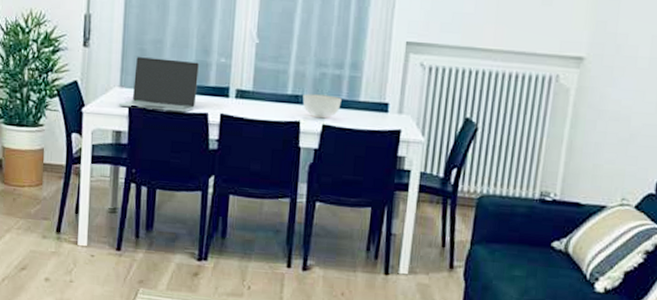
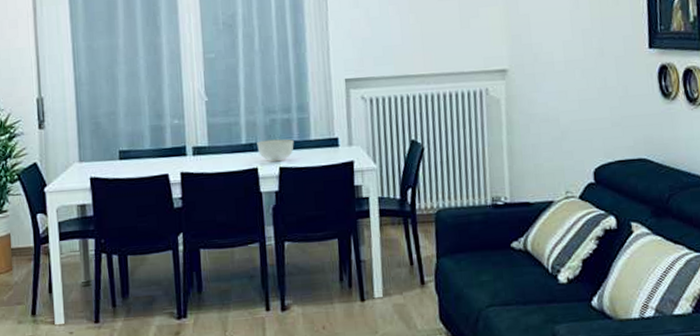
laptop: present [119,57,199,113] -> none [80,127,155,181]

